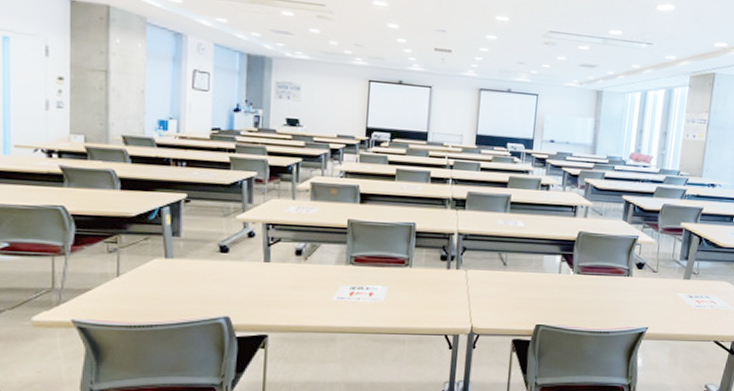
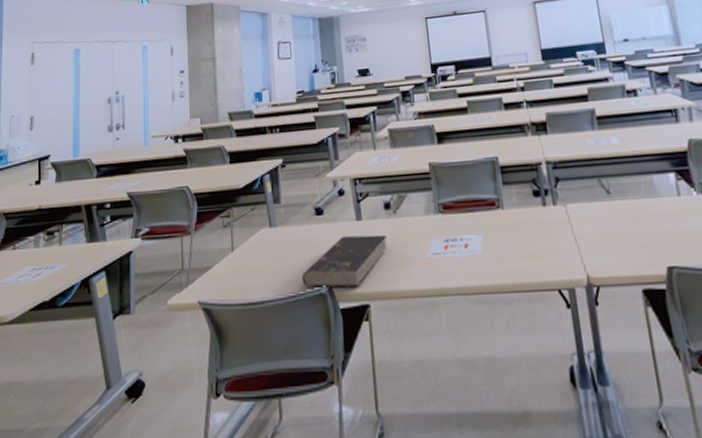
book: none [197,275,294,320] -> present [301,234,387,288]

